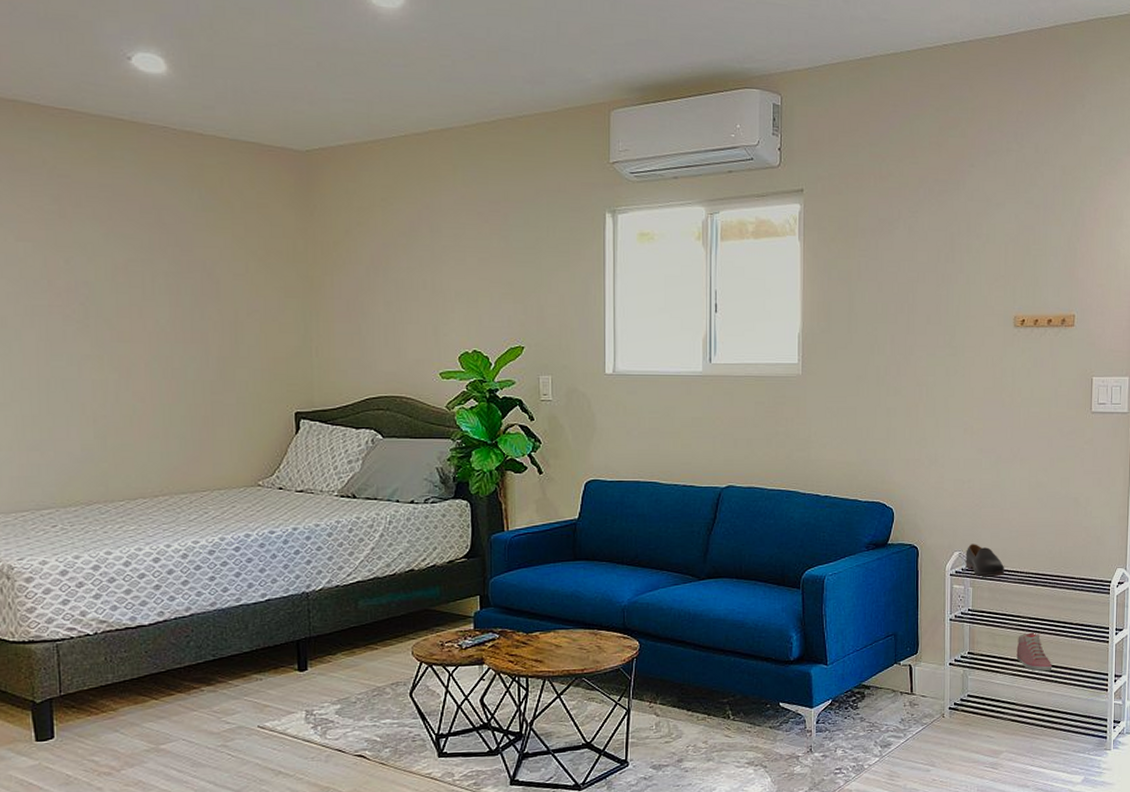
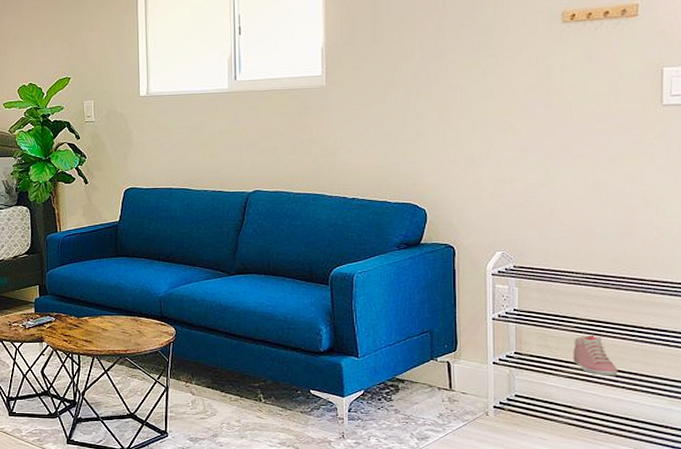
loafer: present [965,544,1005,577] -> none [509,244,557,277]

